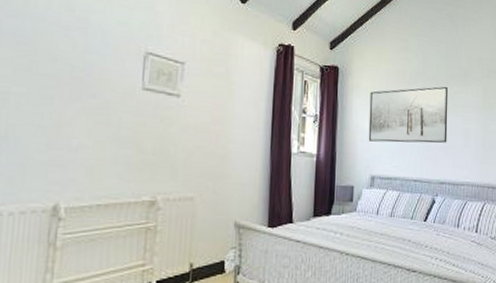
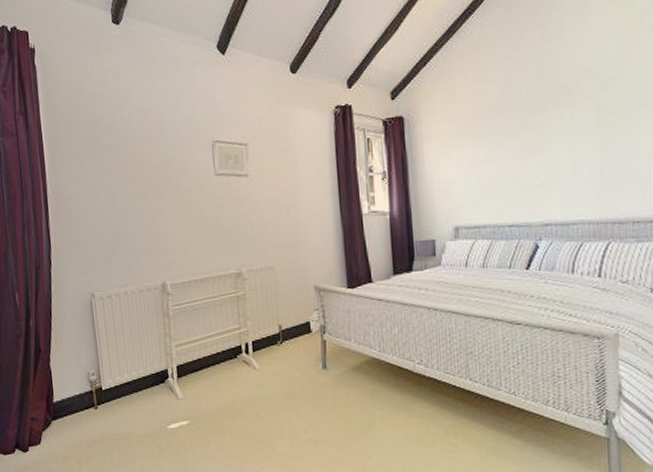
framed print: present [368,86,448,143] -> none [443,112,549,190]

